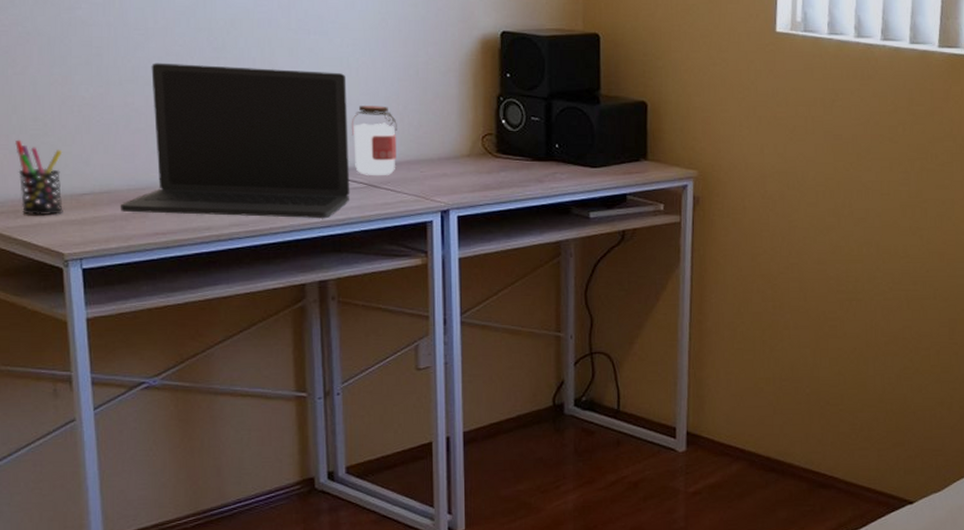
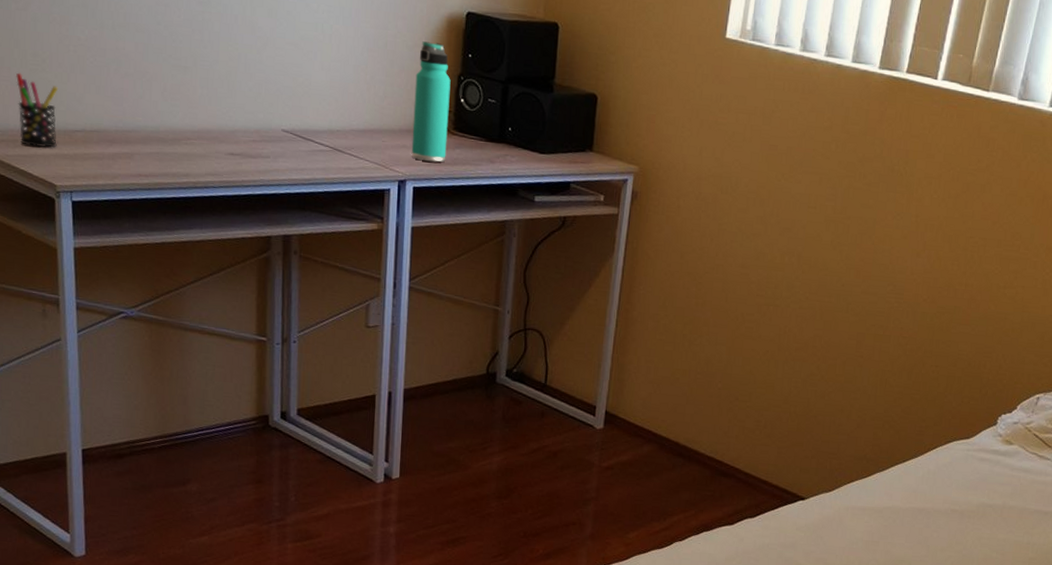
laptop: present [121,63,350,219] -> none [109,11,320,177]
jar: present [351,106,397,175] -> none [321,72,364,142]
thermos bottle: none [451,65,491,188] -> present [411,41,451,163]

